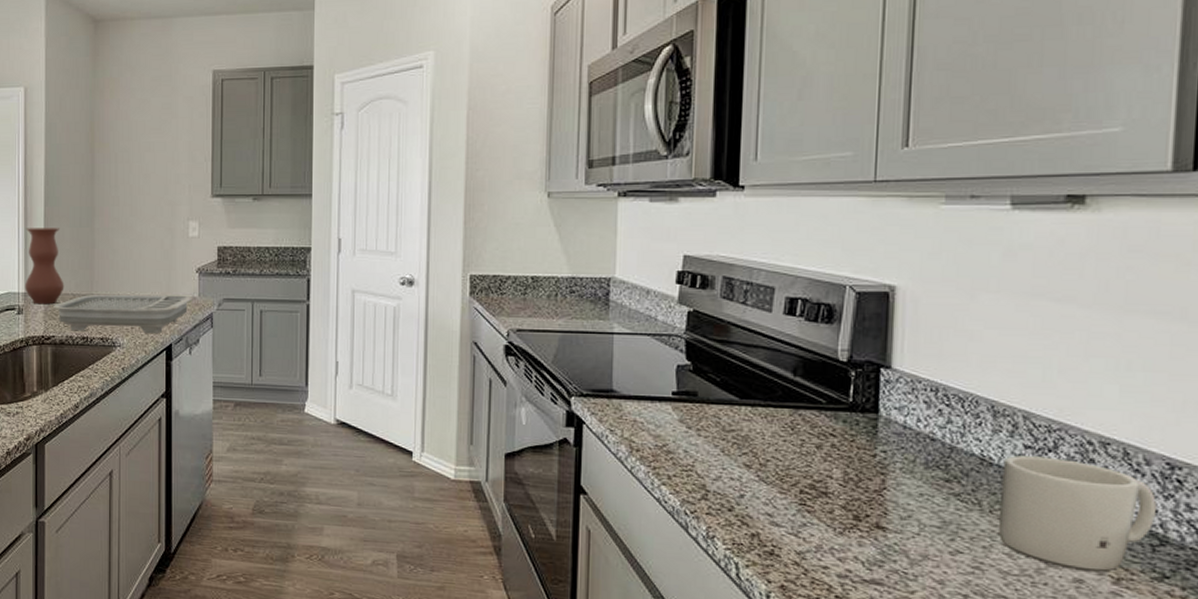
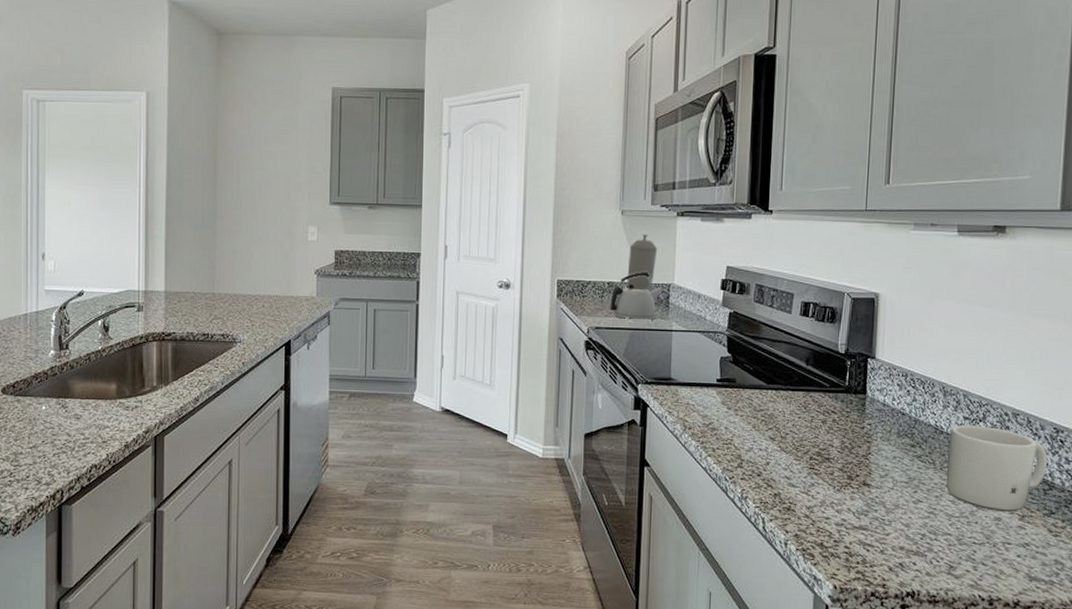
vase: present [24,228,64,305] -> none [144,228,186,302]
dish rack: present [52,294,193,333] -> none [173,293,312,330]
kettle: none [534,264,602,320] -> present [609,272,664,320]
canister: none [555,219,594,288] -> present [627,234,658,292]

